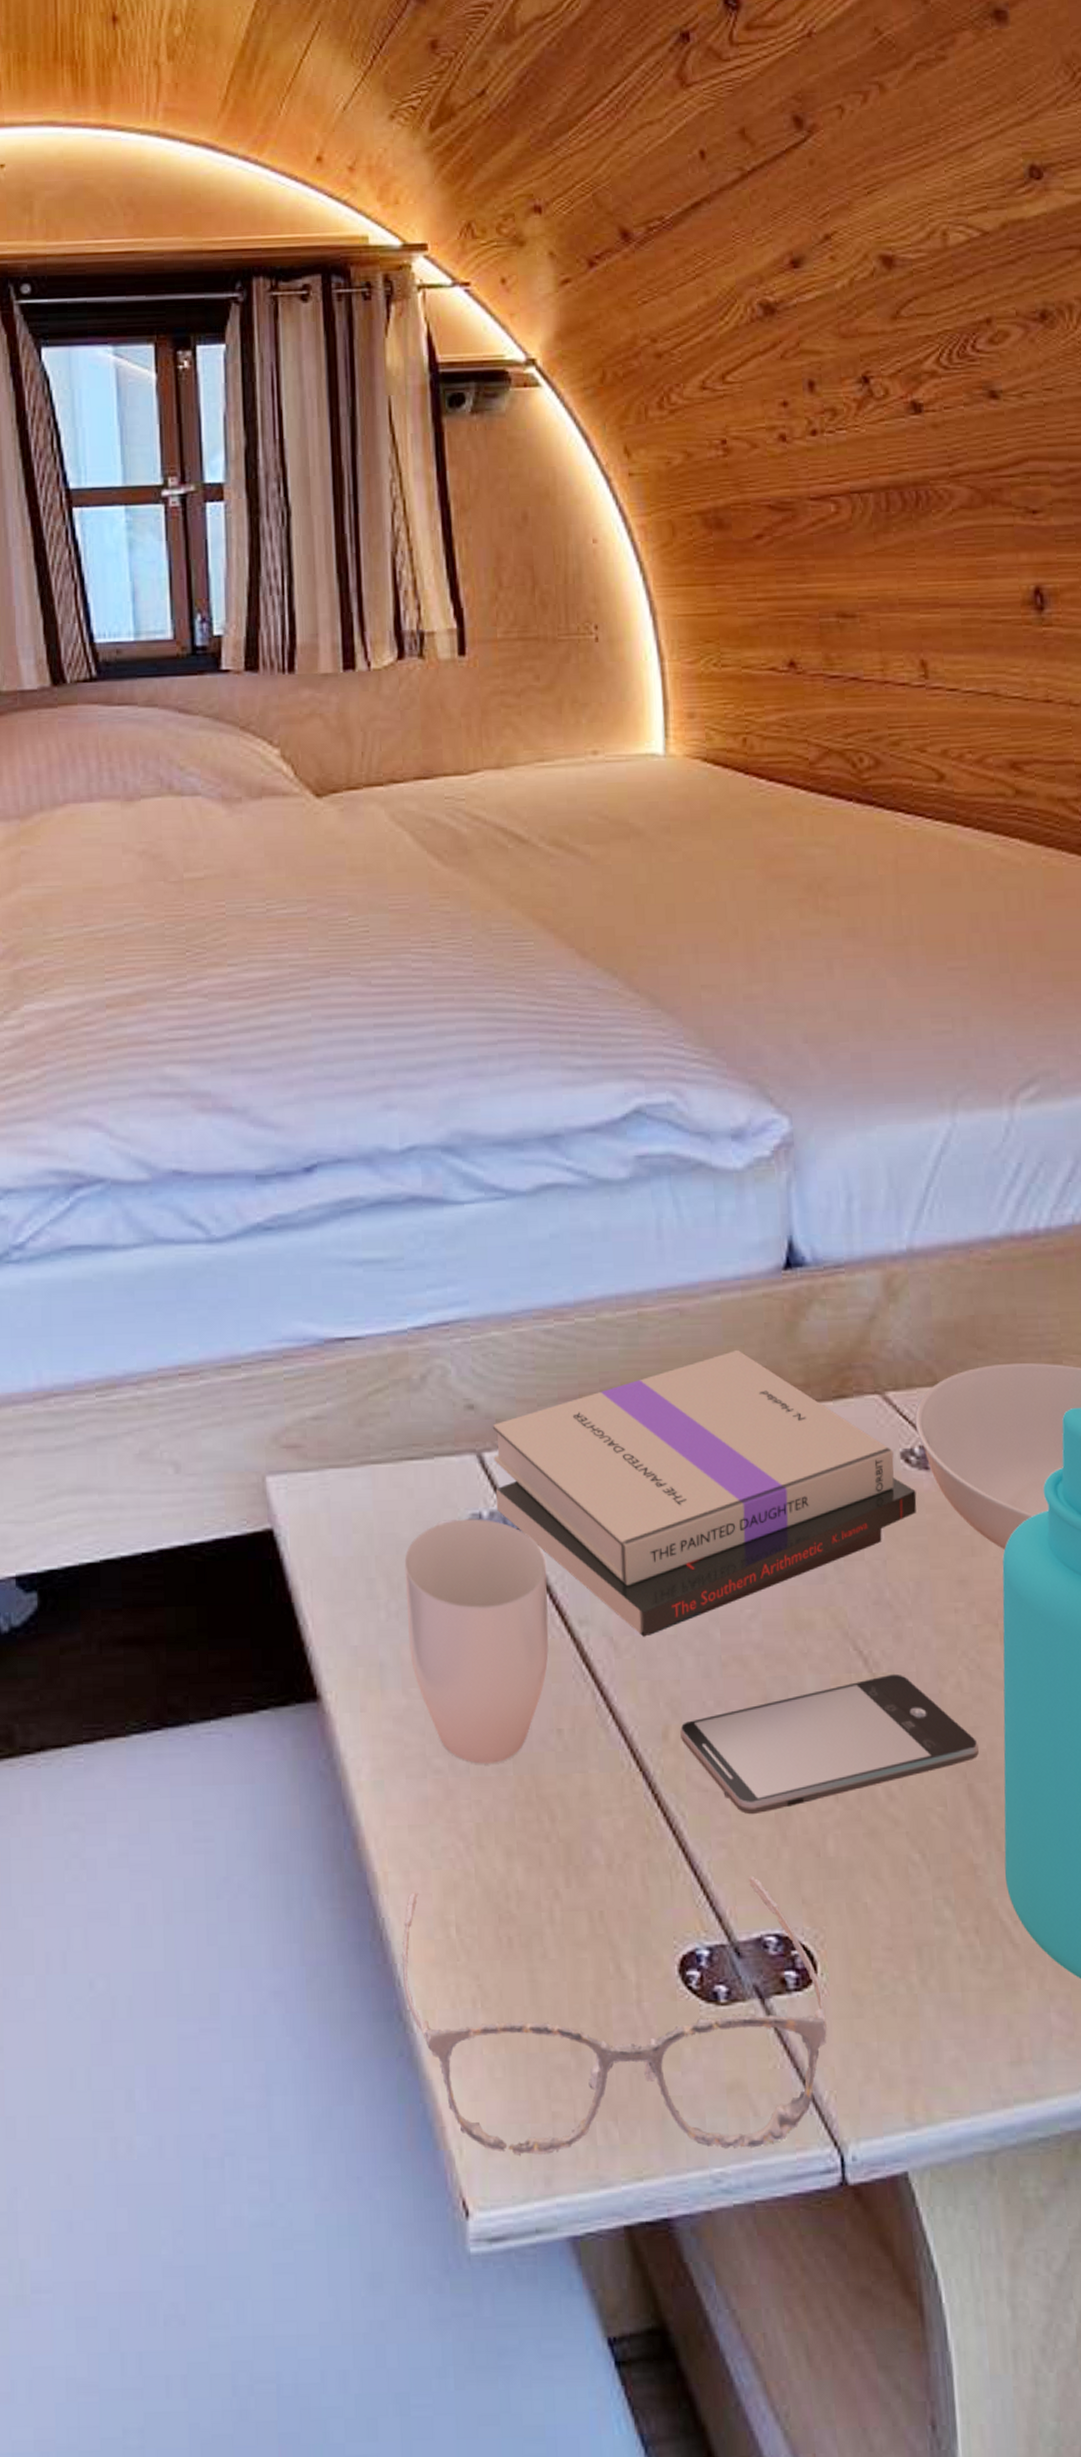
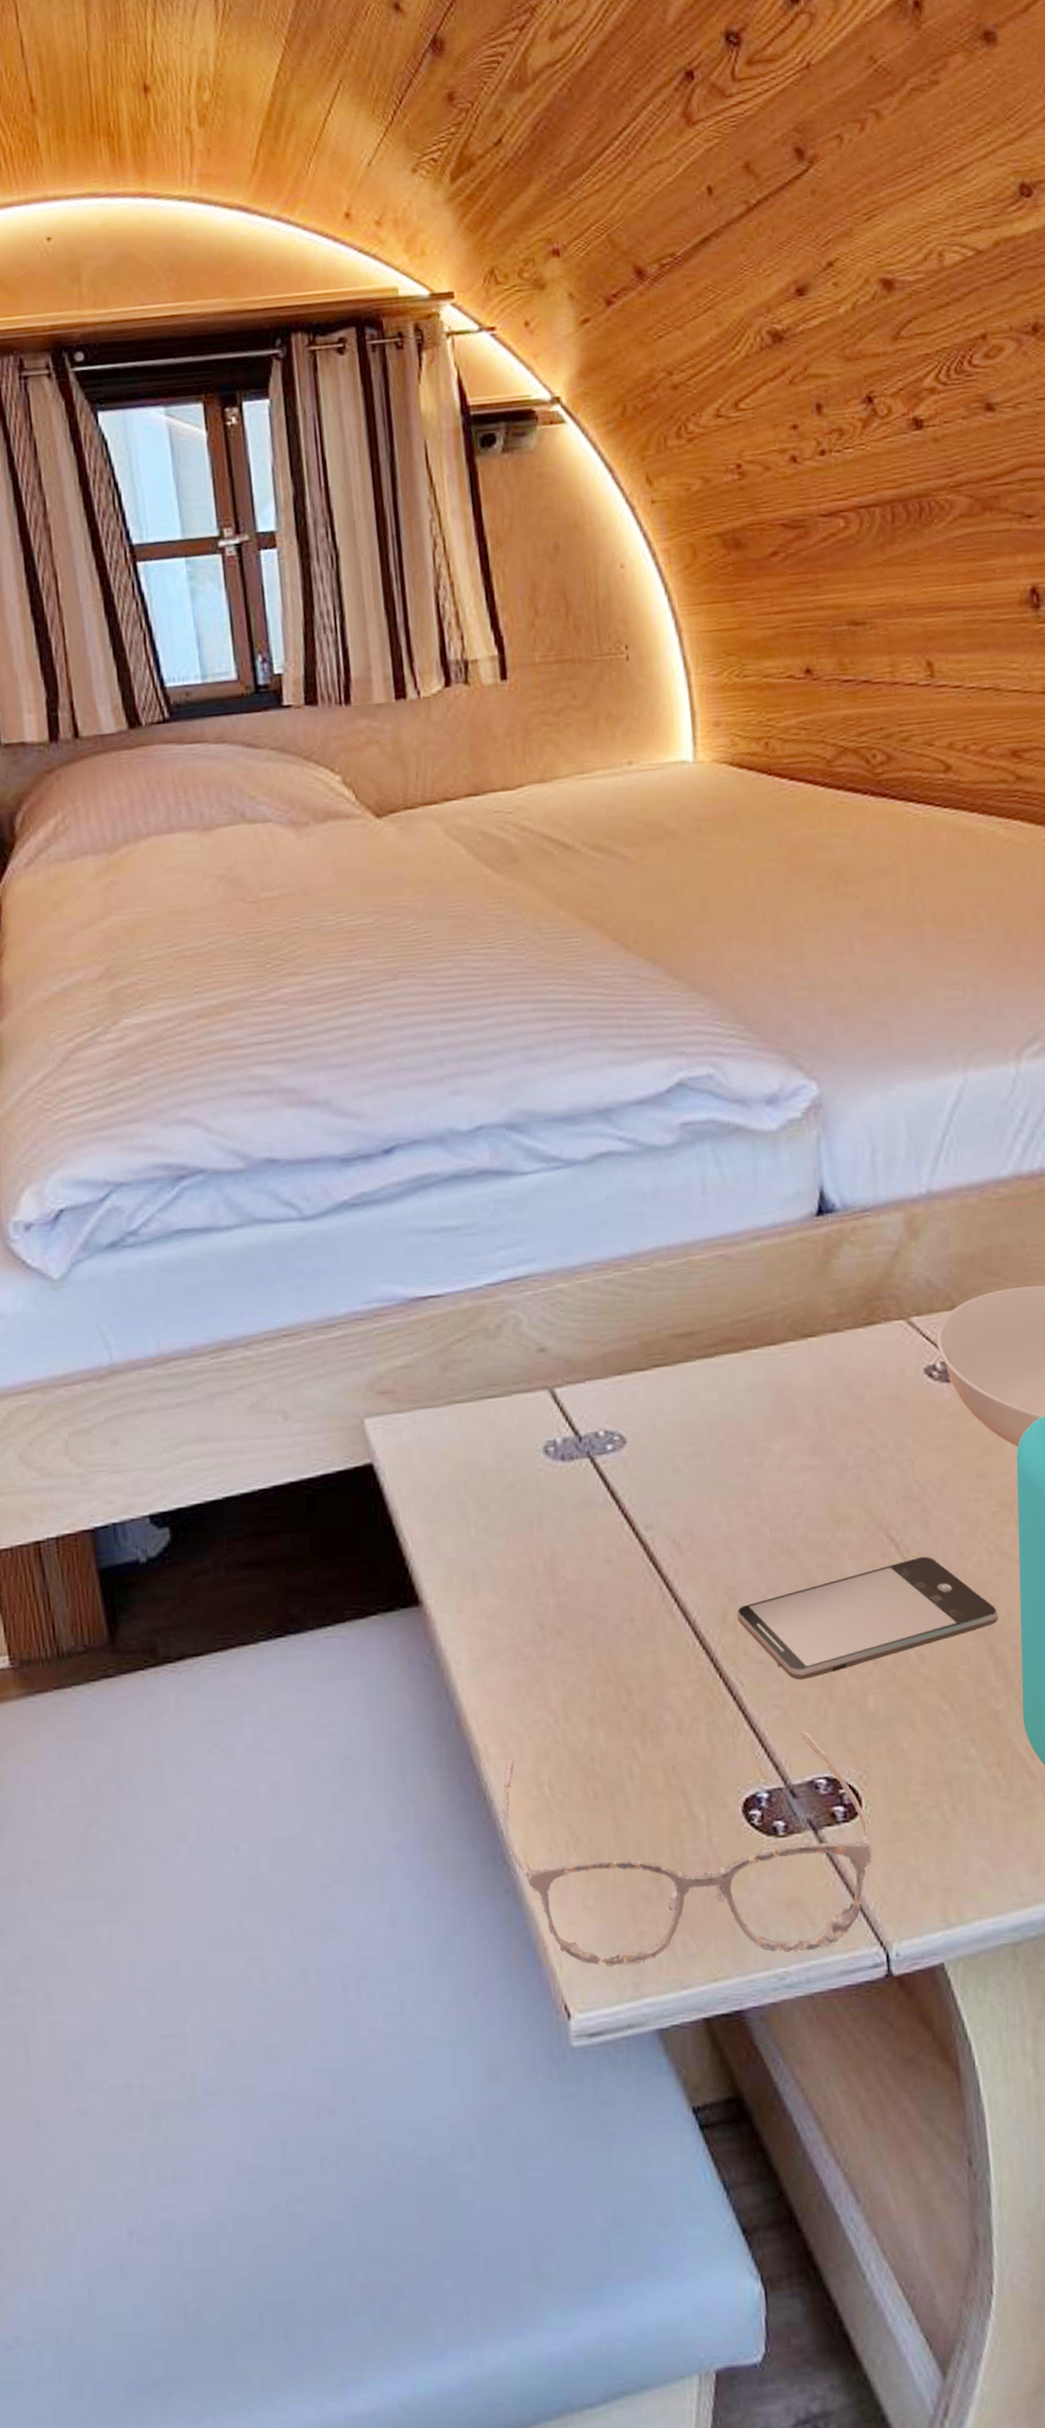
mug: present [404,1518,549,1764] -> none [489,1445,620,1651]
books: present [492,1350,917,1637] -> none [562,1288,940,1537]

